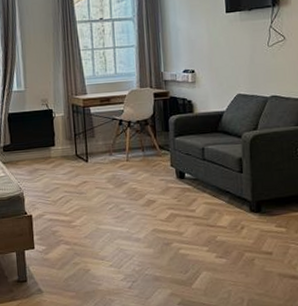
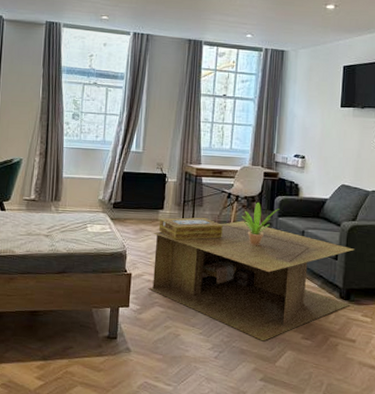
coffee table: none [47,146,261,266] -> present [148,220,355,342]
decorative box: none [52,148,119,175] -> present [158,217,223,240]
potted plant: none [136,125,176,170] -> present [241,203,280,246]

